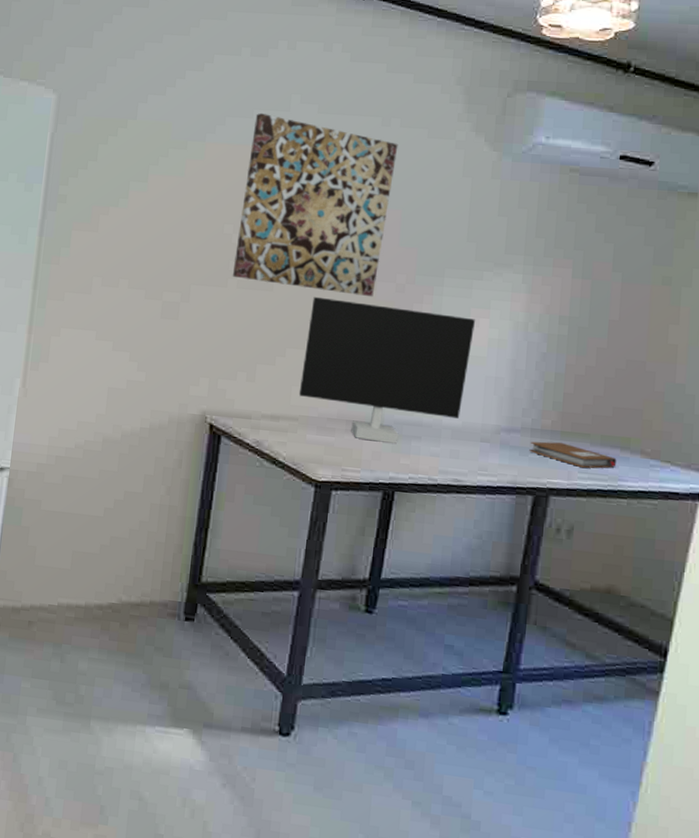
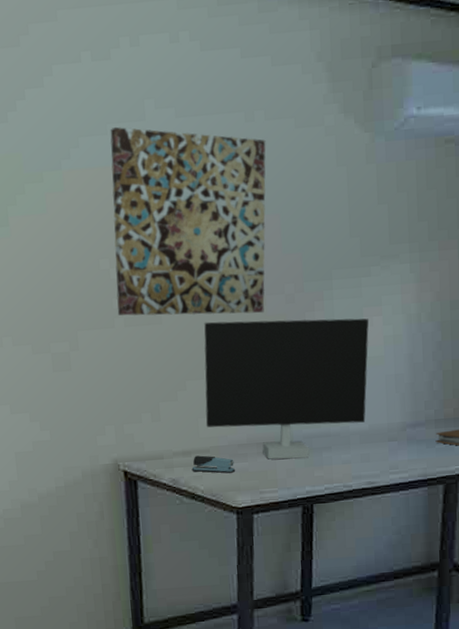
stapler: none [277,422,321,445] -> present [191,455,236,474]

